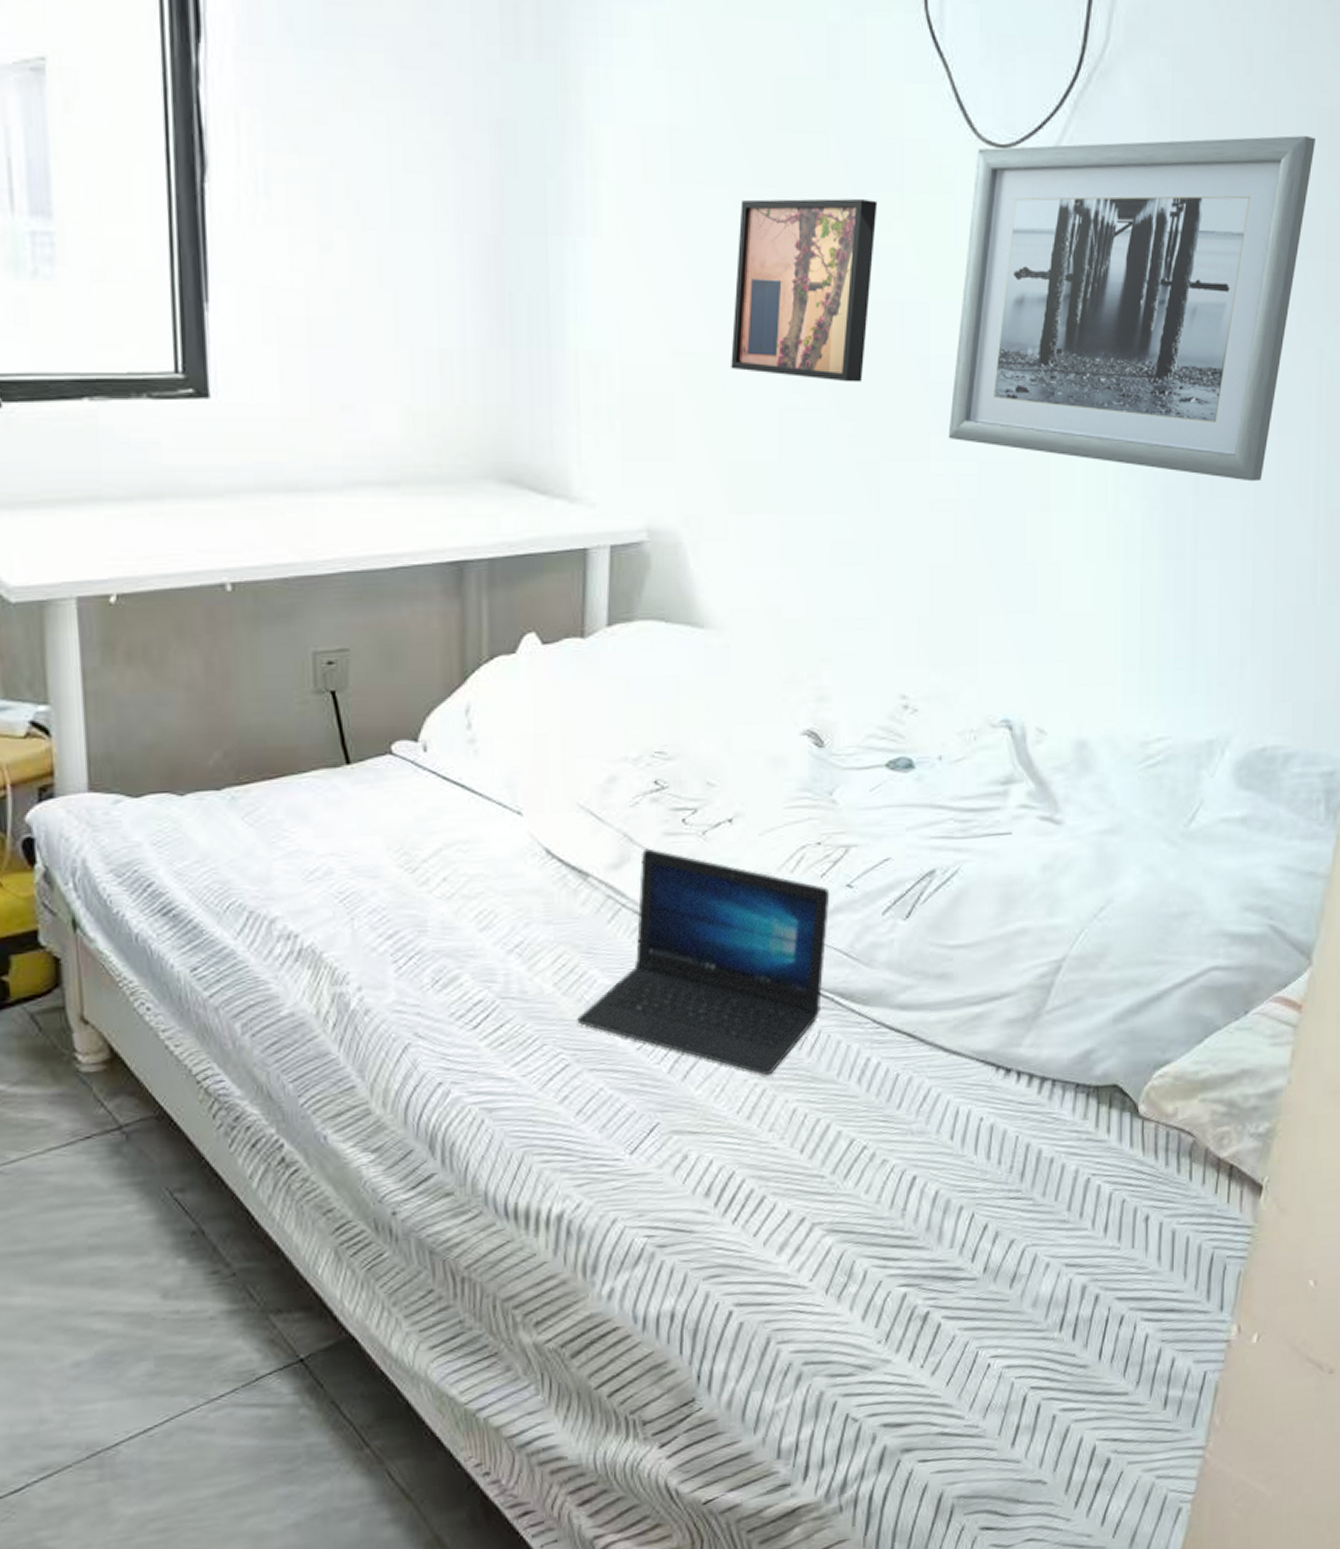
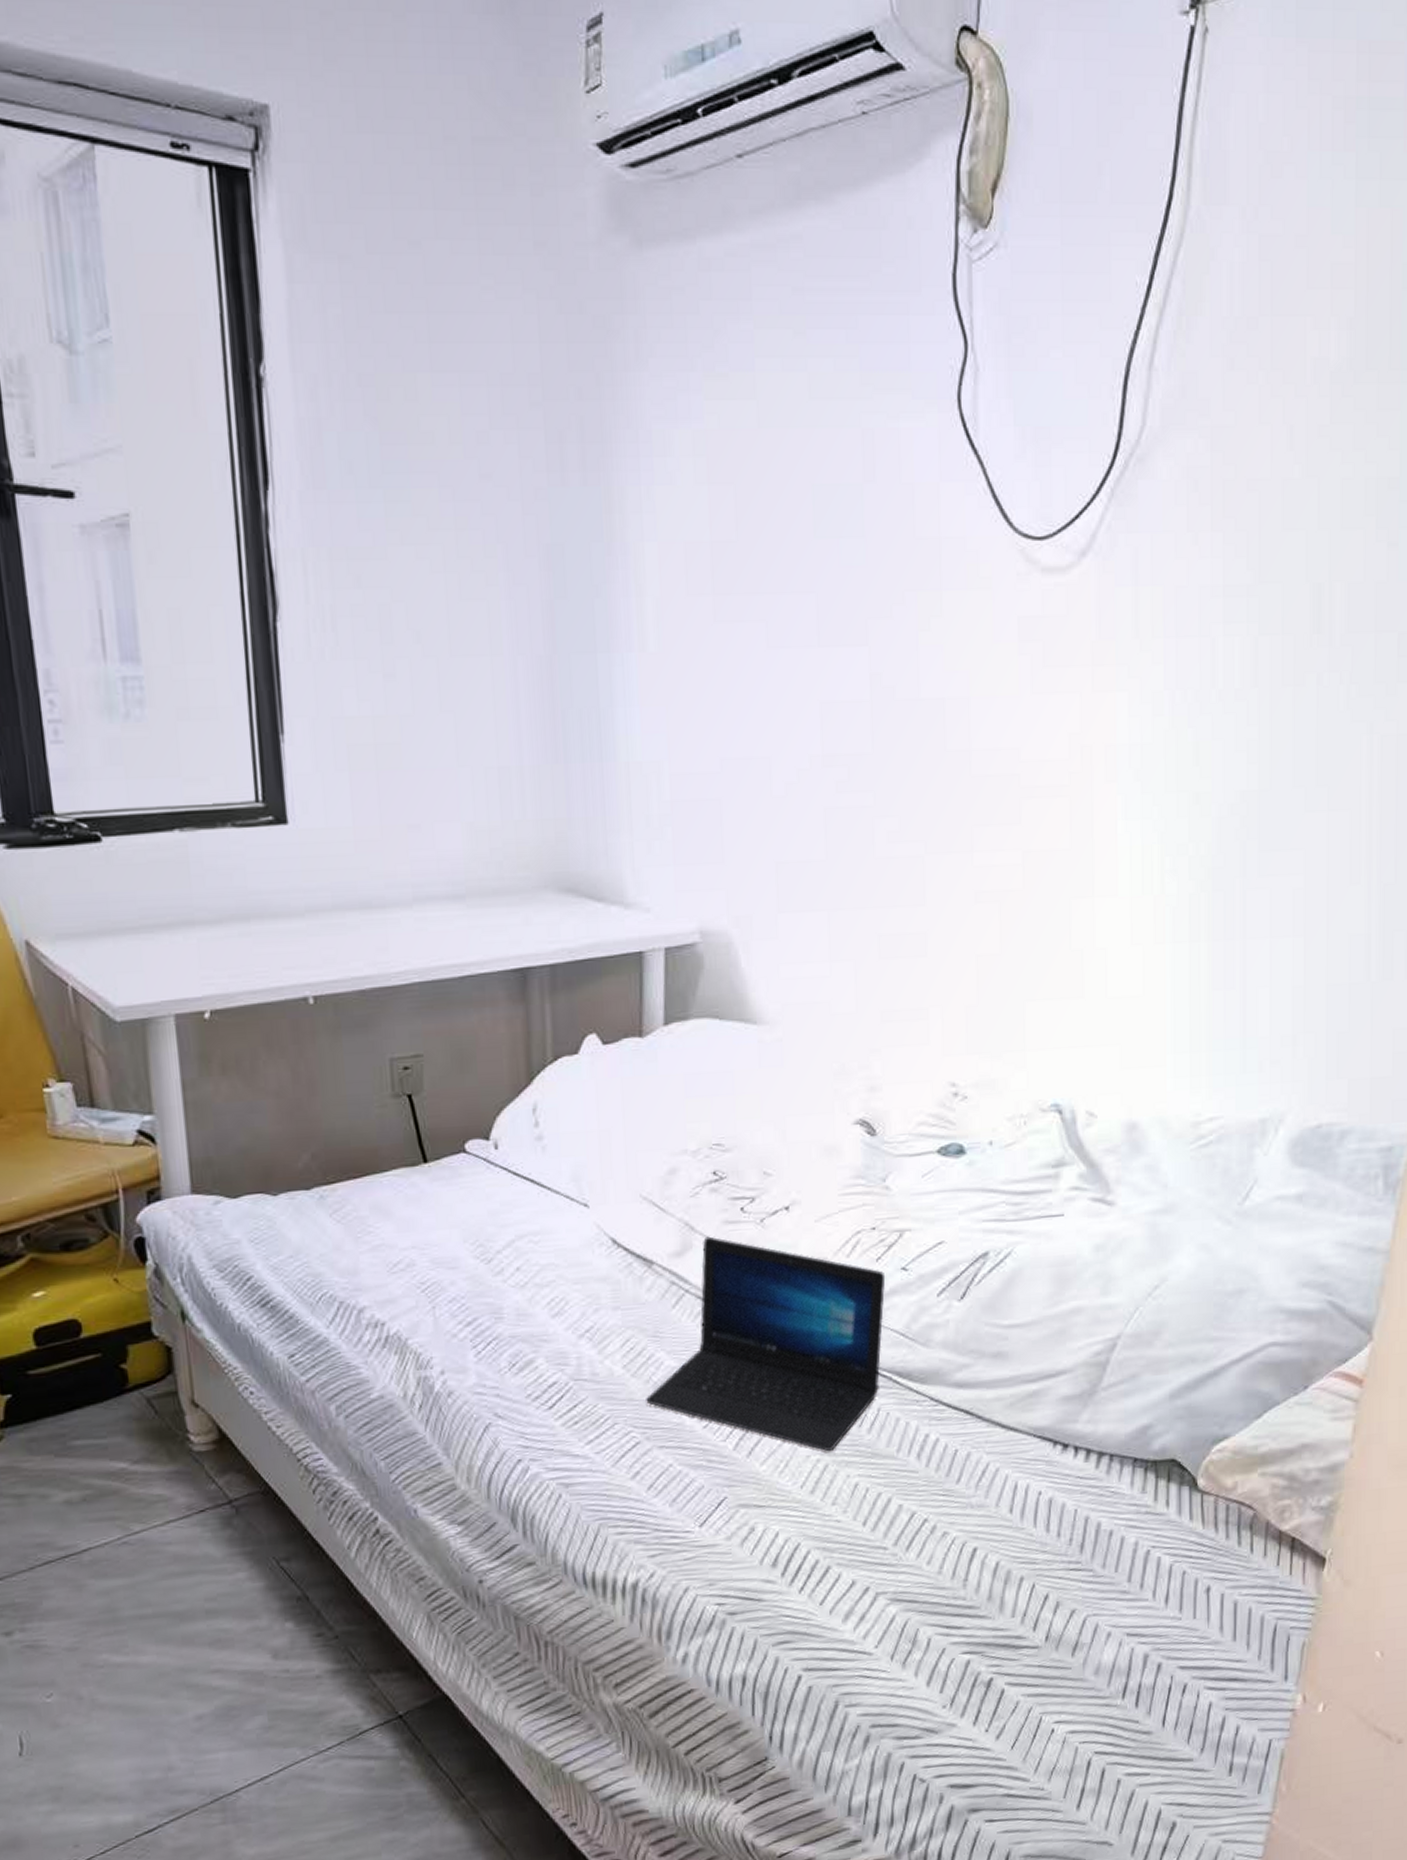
wall art: present [731,198,878,382] -> none [776,600,916,780]
wall art: present [948,135,1315,482] -> none [991,508,1361,860]

